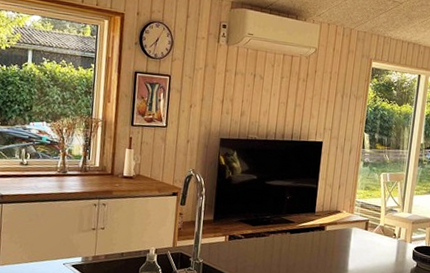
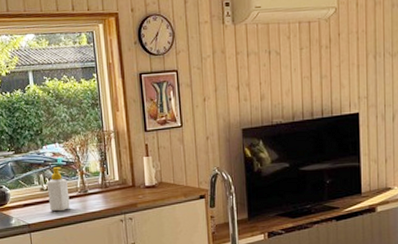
soap bottle: none [26,144,49,188] -> present [47,167,70,212]

